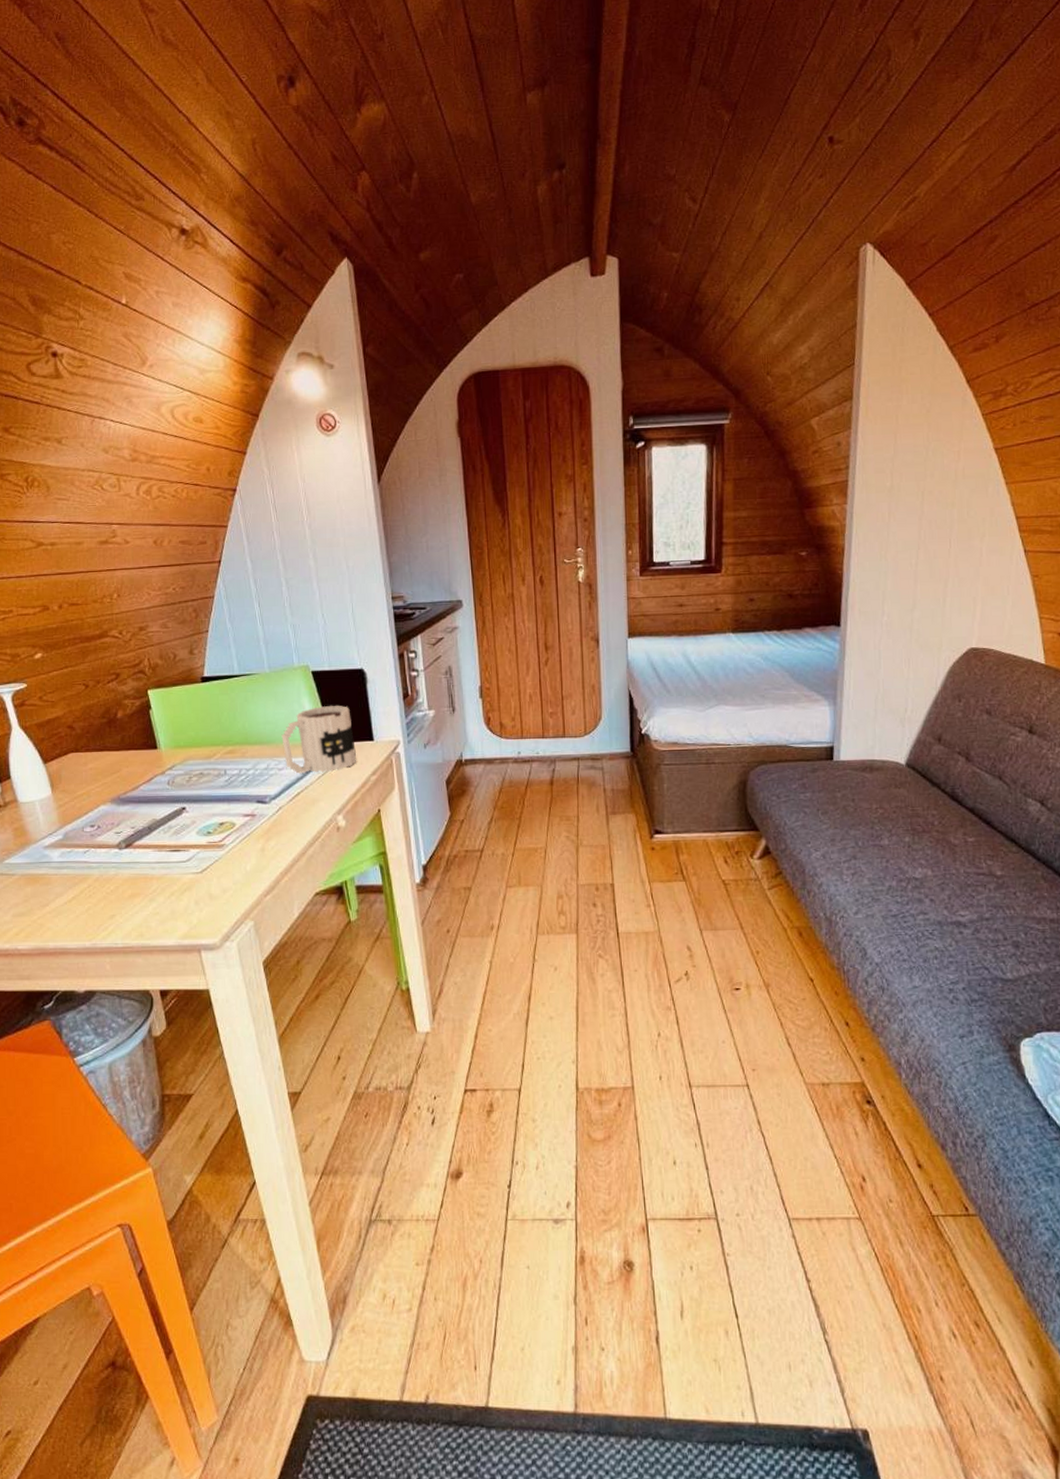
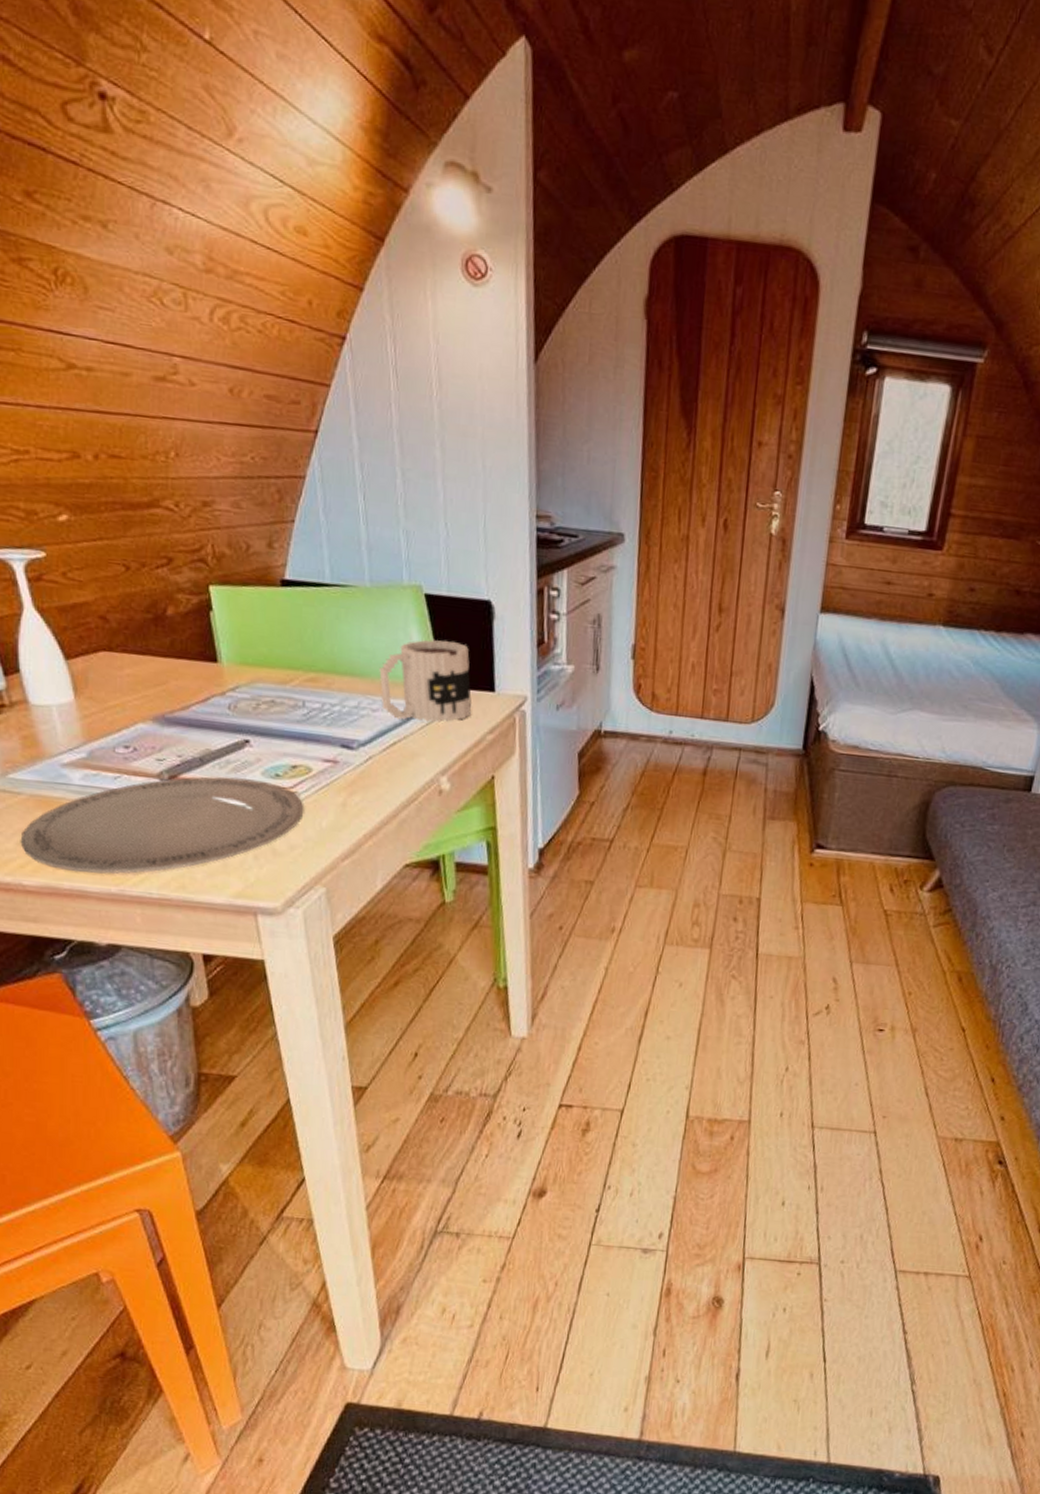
plate: none [15,839,231,934] -> present [20,777,303,874]

